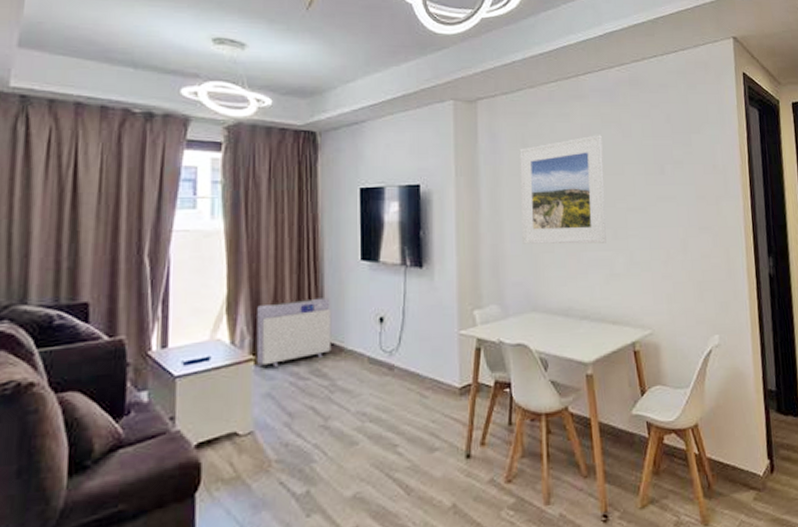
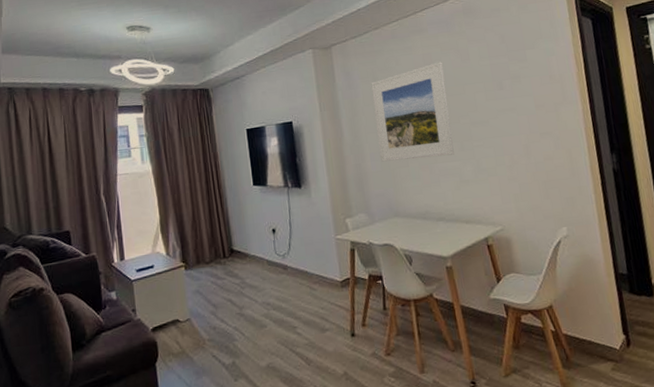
air purifier: present [256,298,332,367] -> none [182,216,239,271]

